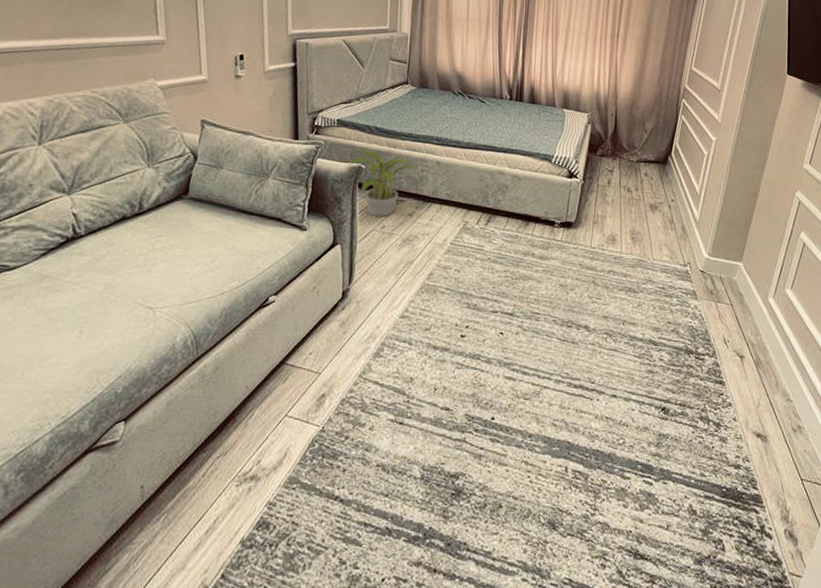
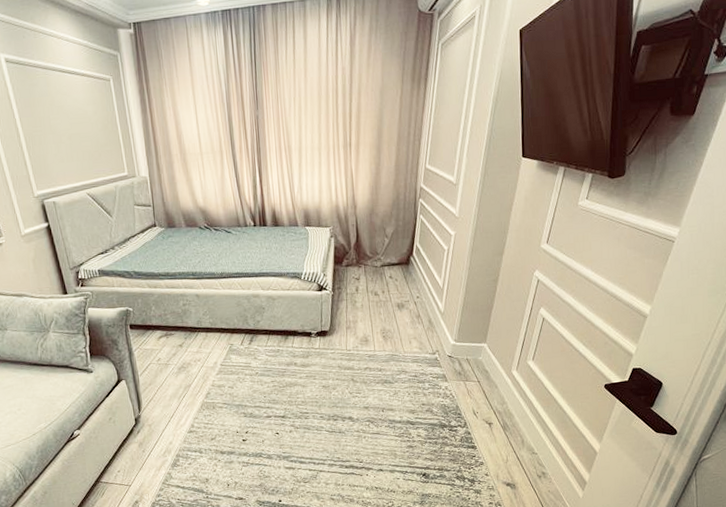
potted plant: present [348,150,421,217] -> none [116,294,182,352]

